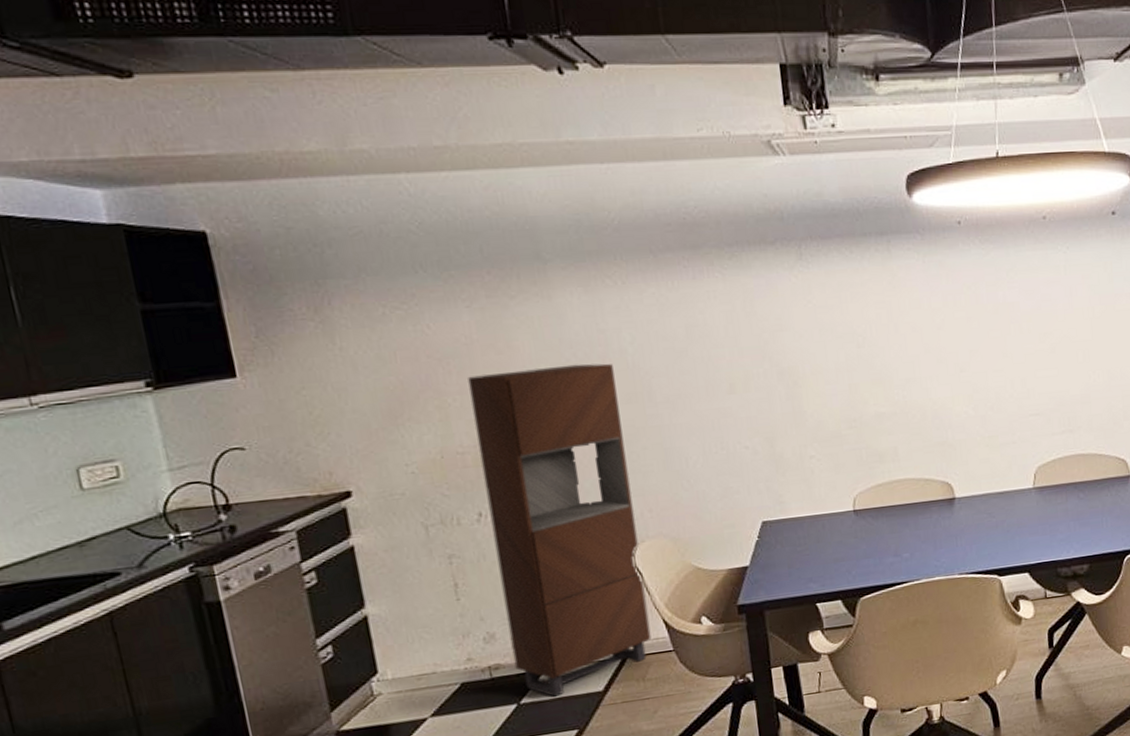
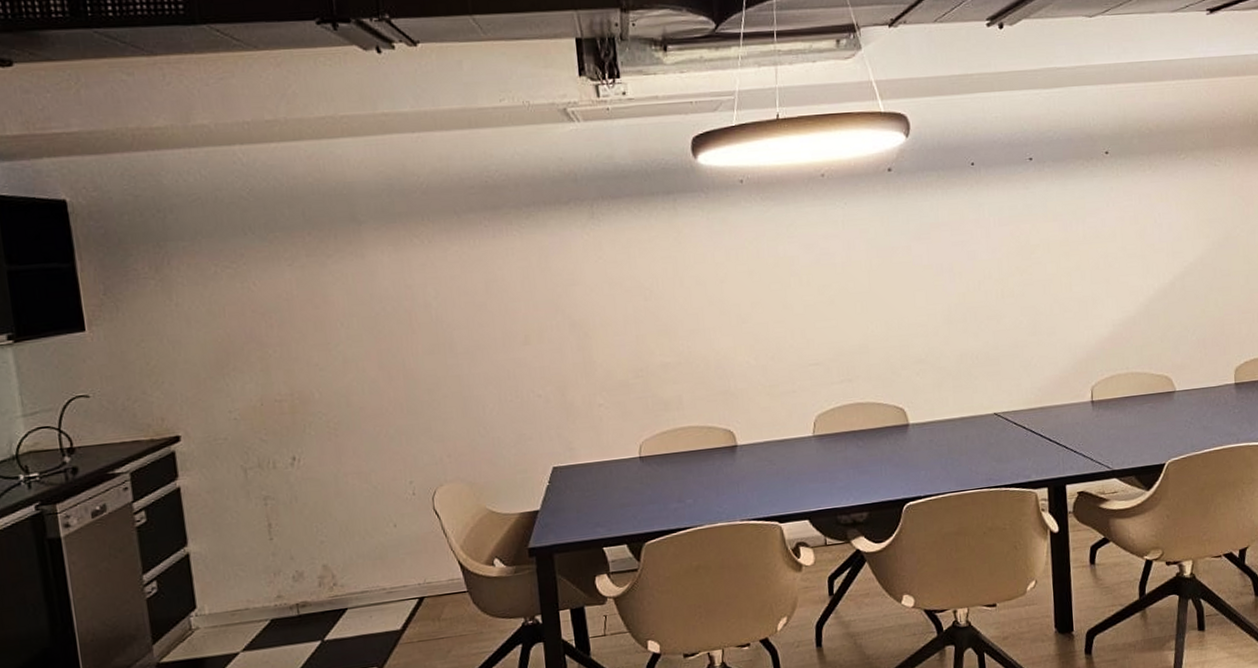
storage cabinet: present [468,363,652,697] -> none [287,317,447,635]

